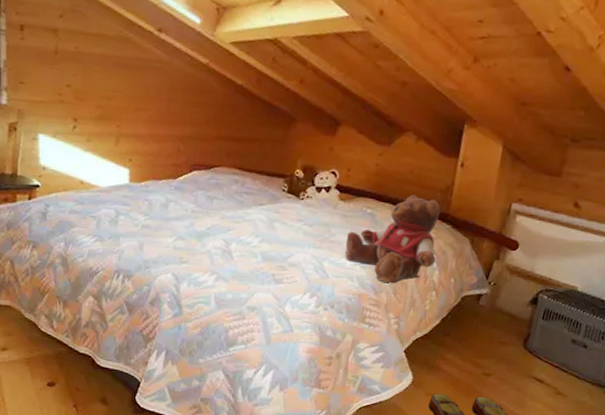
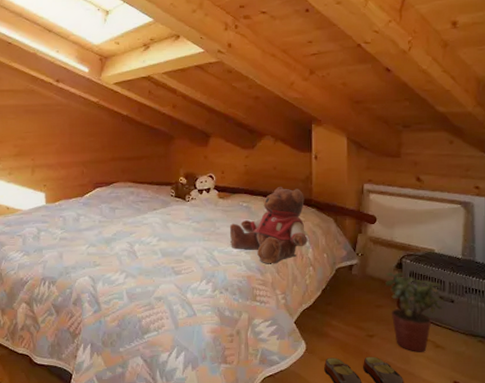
potted plant: none [513,306,577,398] -> present [385,272,444,352]

